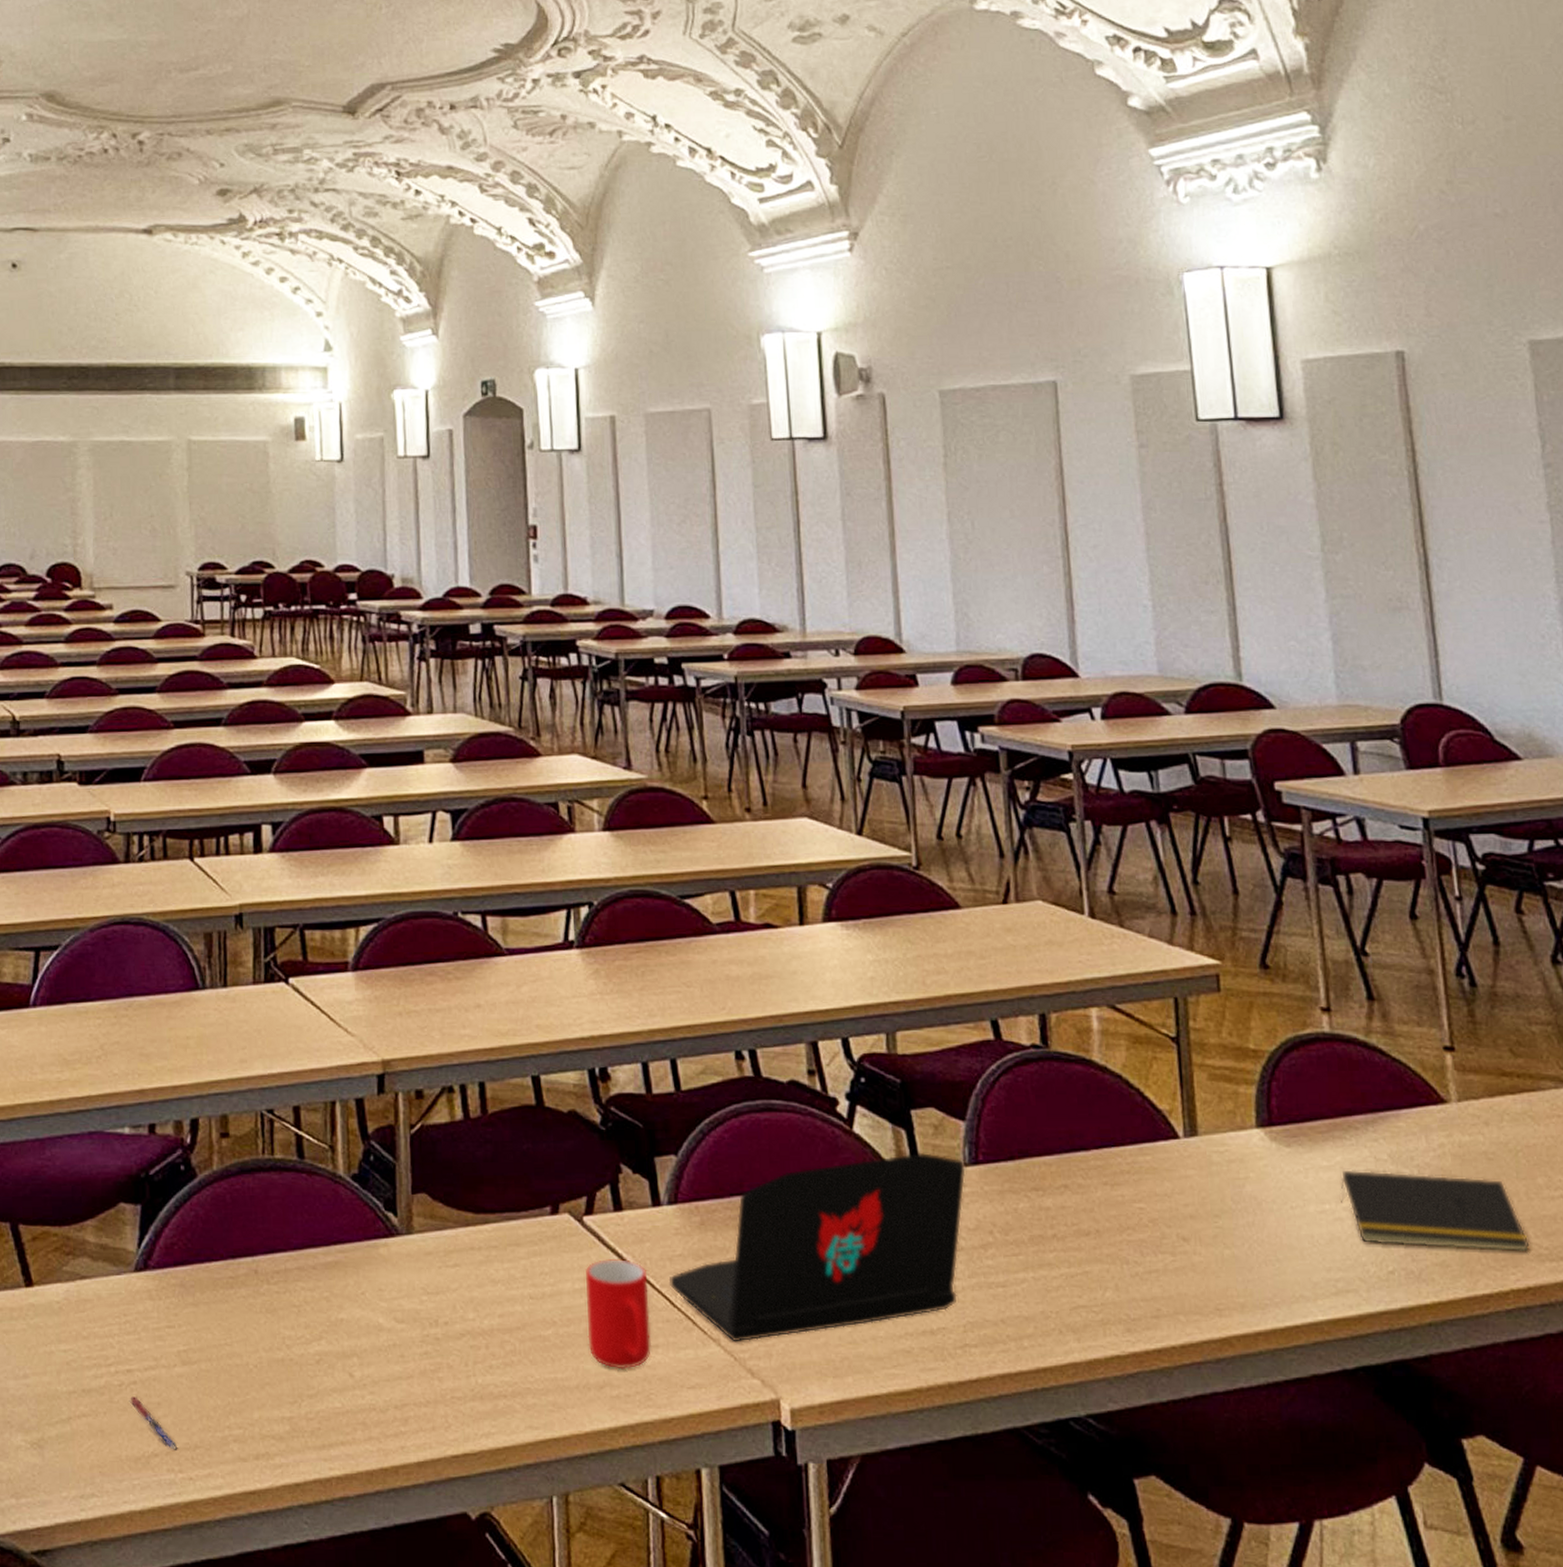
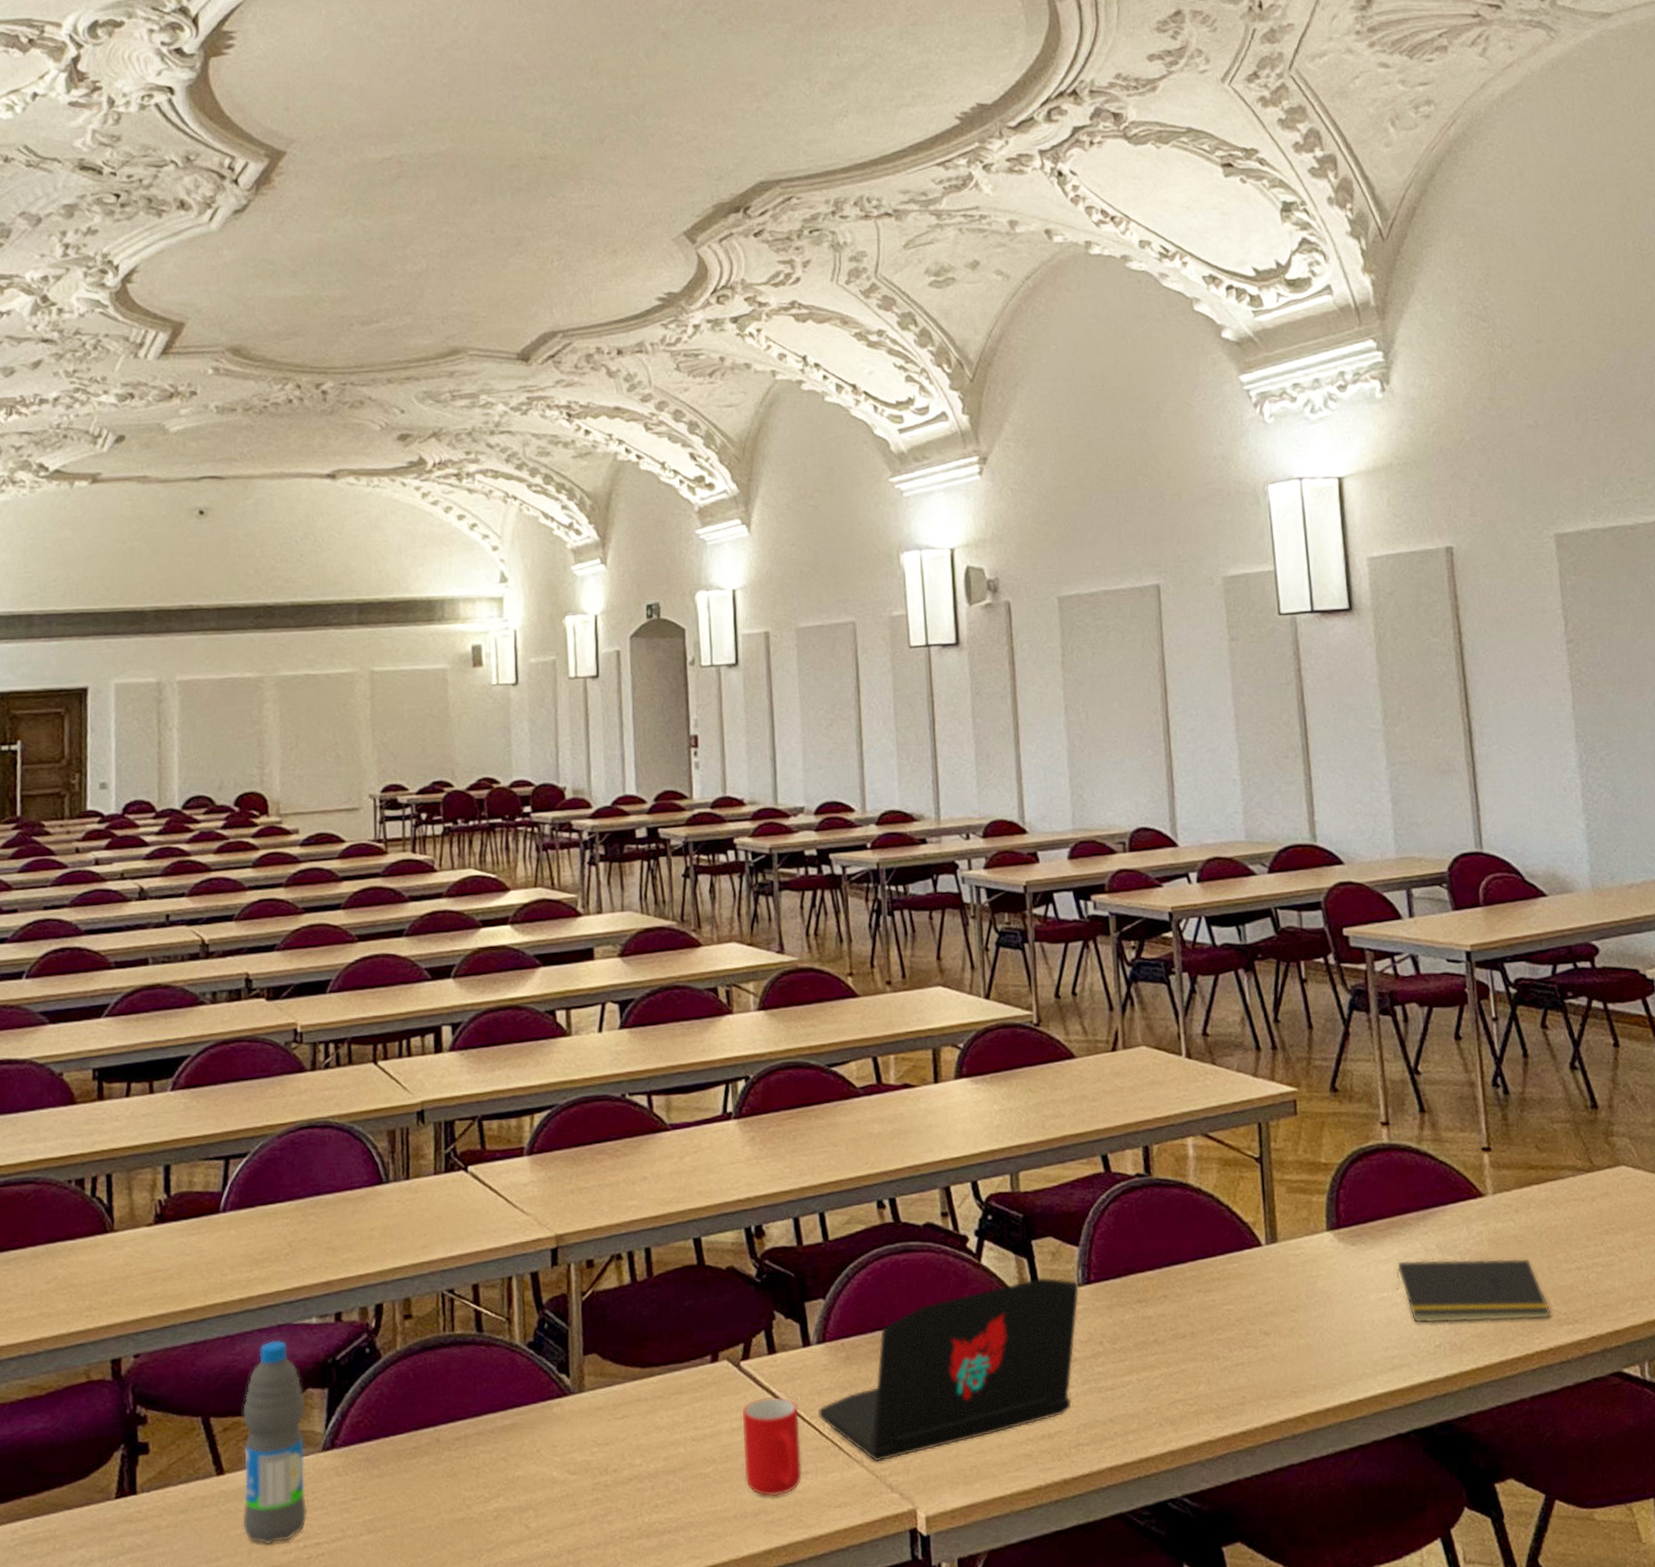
water bottle: none [52,1148,119,1366] -> present [243,1340,308,1545]

